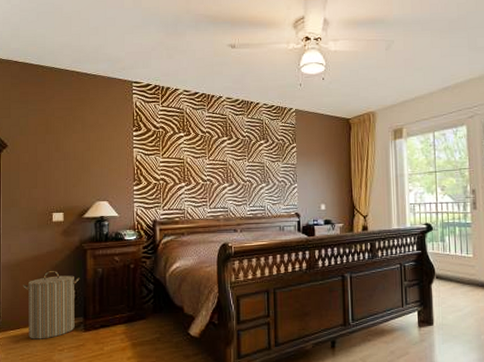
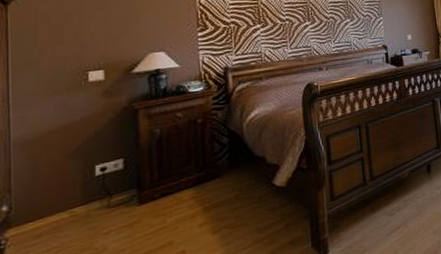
laundry hamper: present [23,271,80,339] -> none [46,140,130,228]

